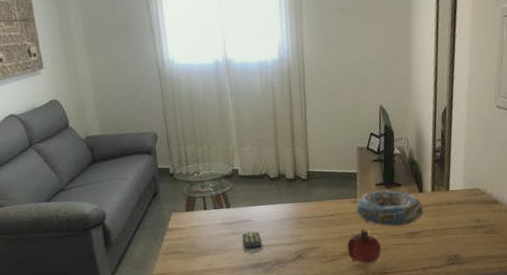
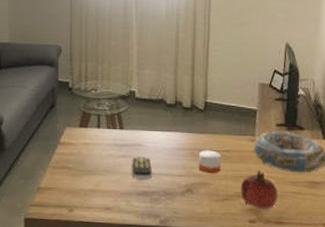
candle: none [305,216,328,238] -> present [198,150,222,173]

